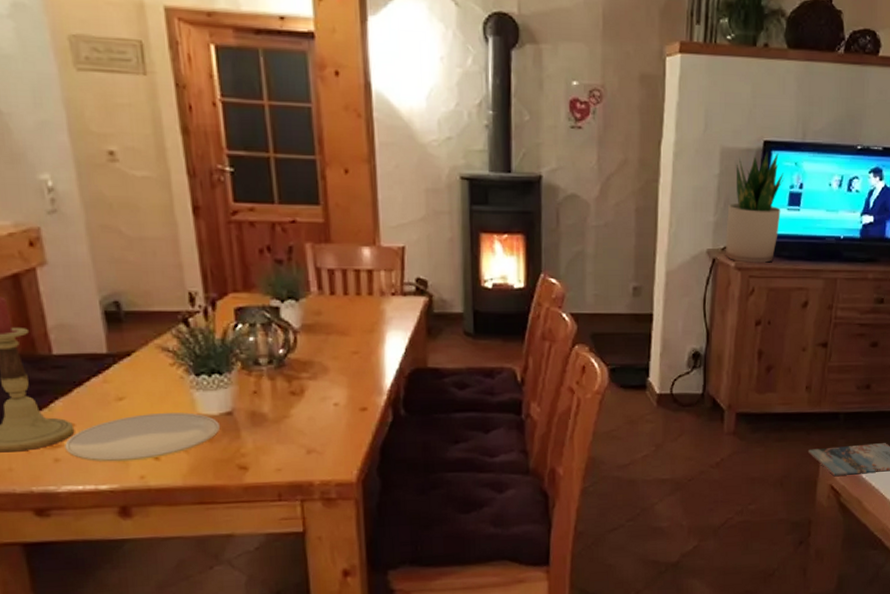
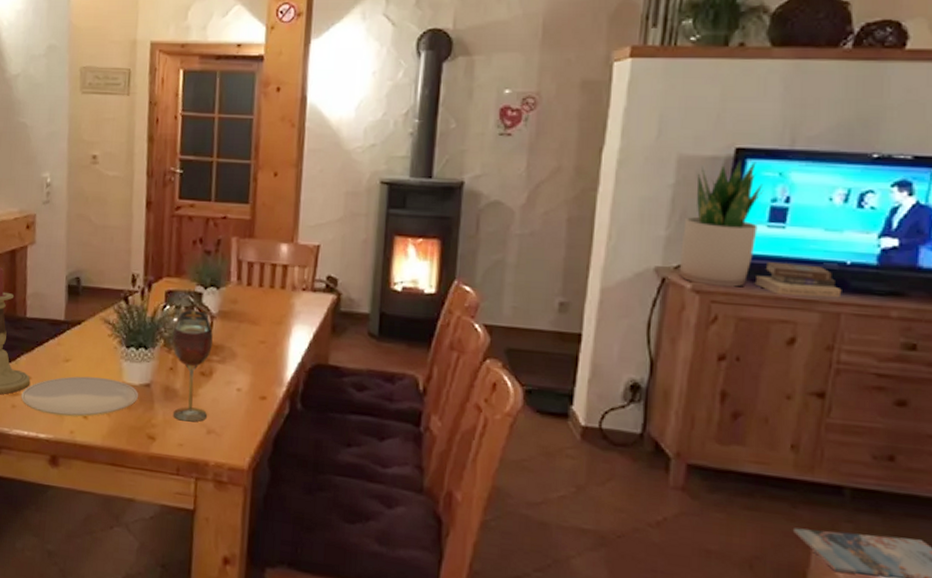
wineglass: none [250,327,304,445] -> present [172,310,214,422]
books: none [779,240,838,267] -> present [754,262,842,298]

